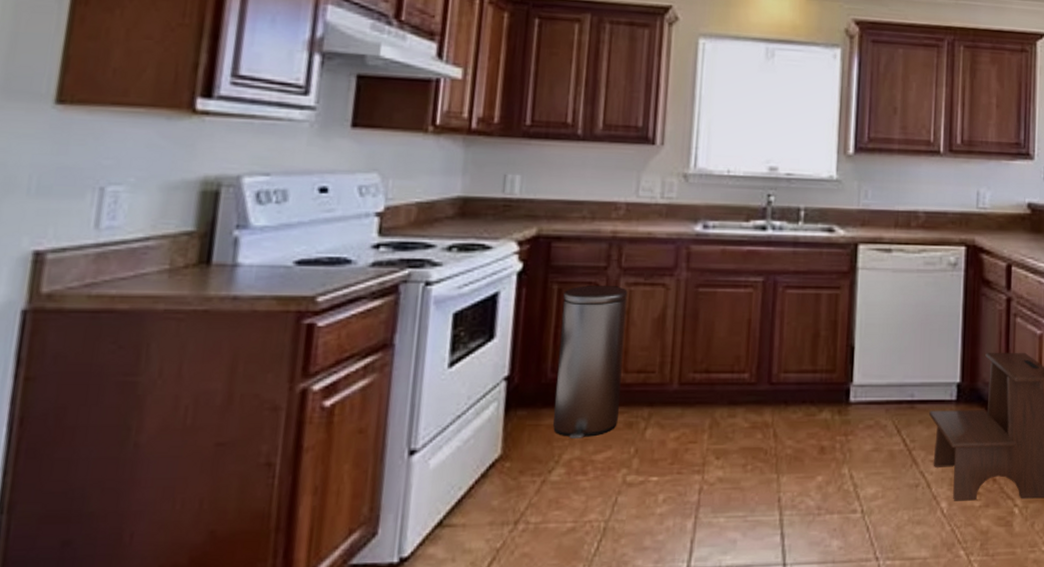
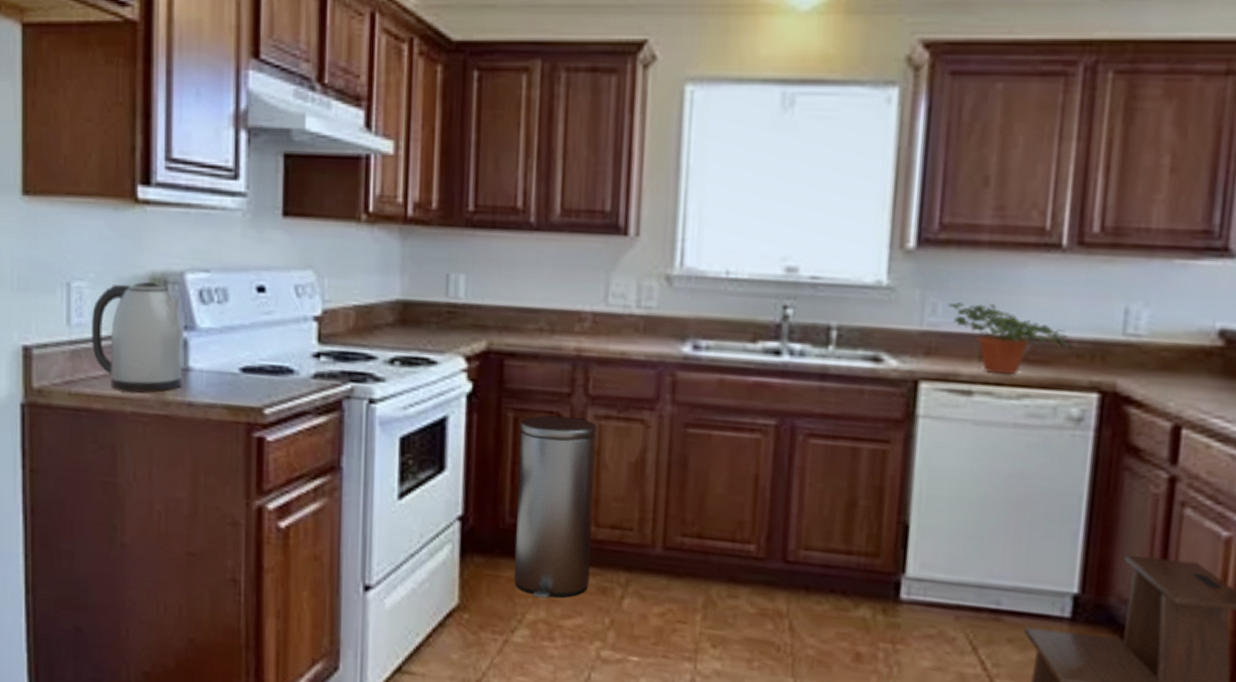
kettle: none [123,184,234,291] -> present [92,281,183,393]
potted plant: none [875,190,950,237] -> present [948,302,1074,374]

